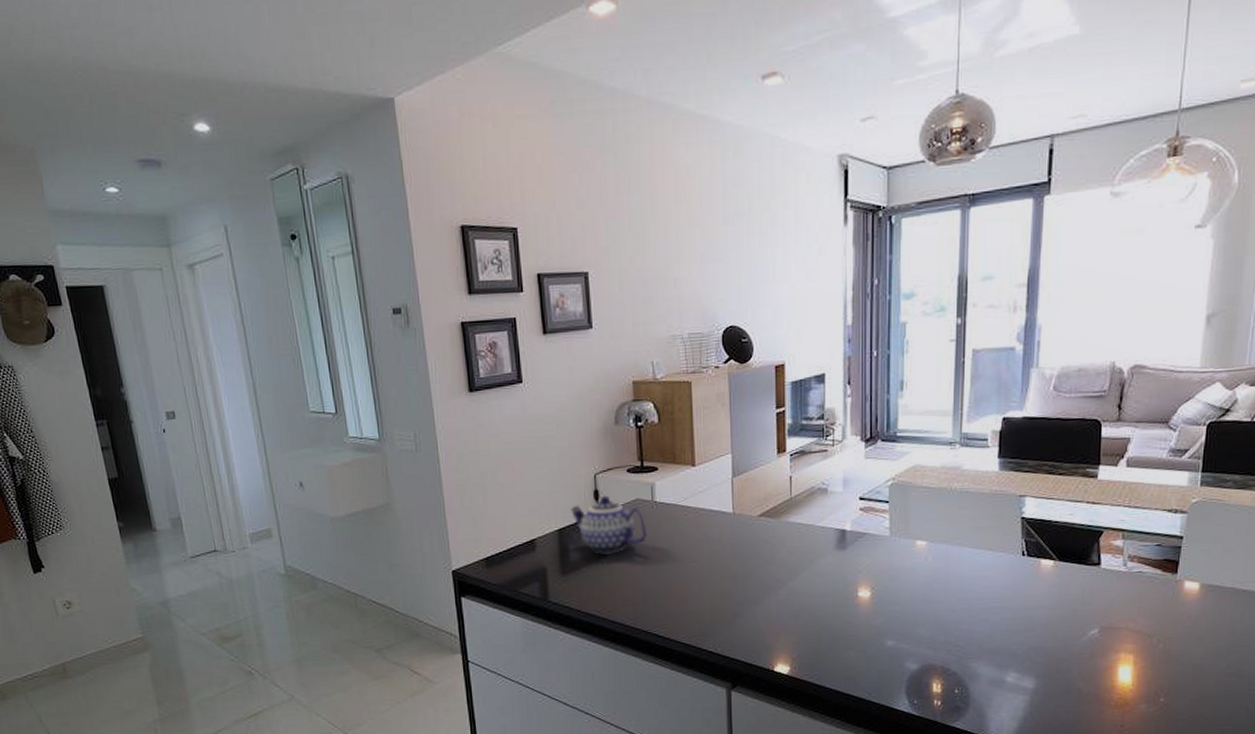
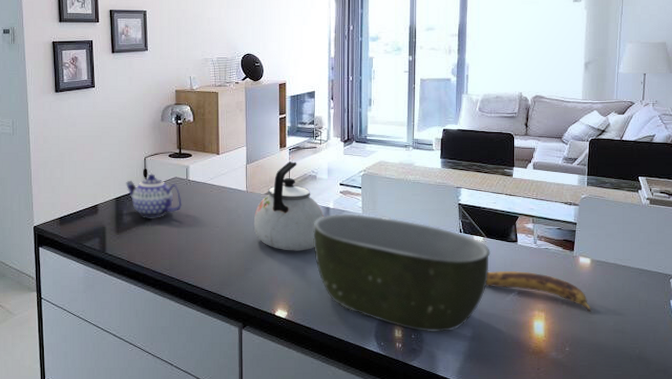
kettle: none [743,471,839,589] -> present [253,161,325,251]
bowl: none [823,536,1063,686] -> present [313,213,490,333]
banana: none [1056,602,1198,651] -> present [486,270,592,312]

